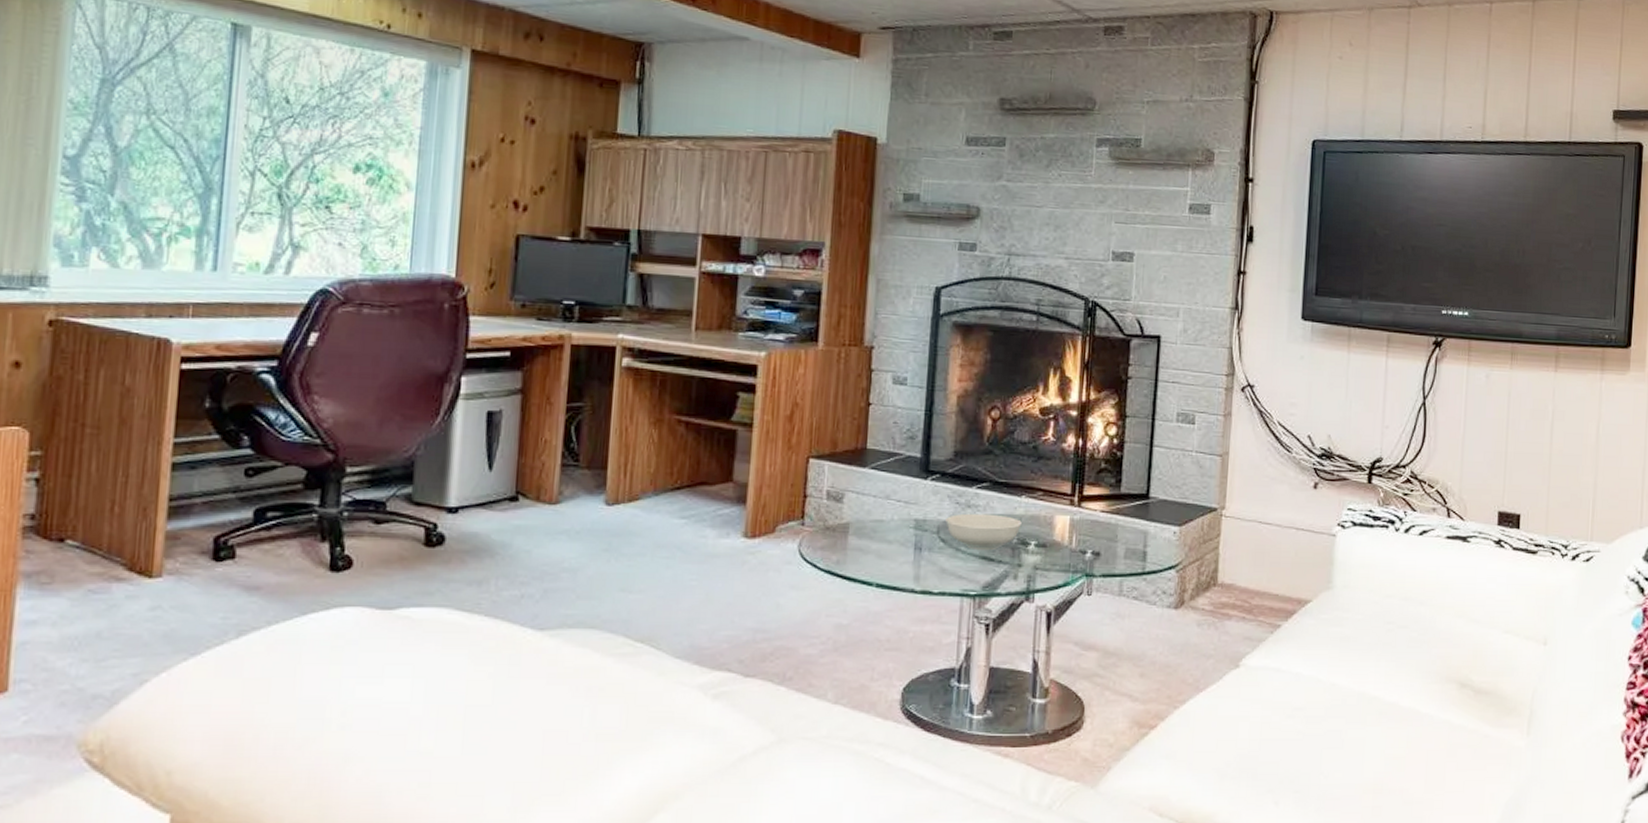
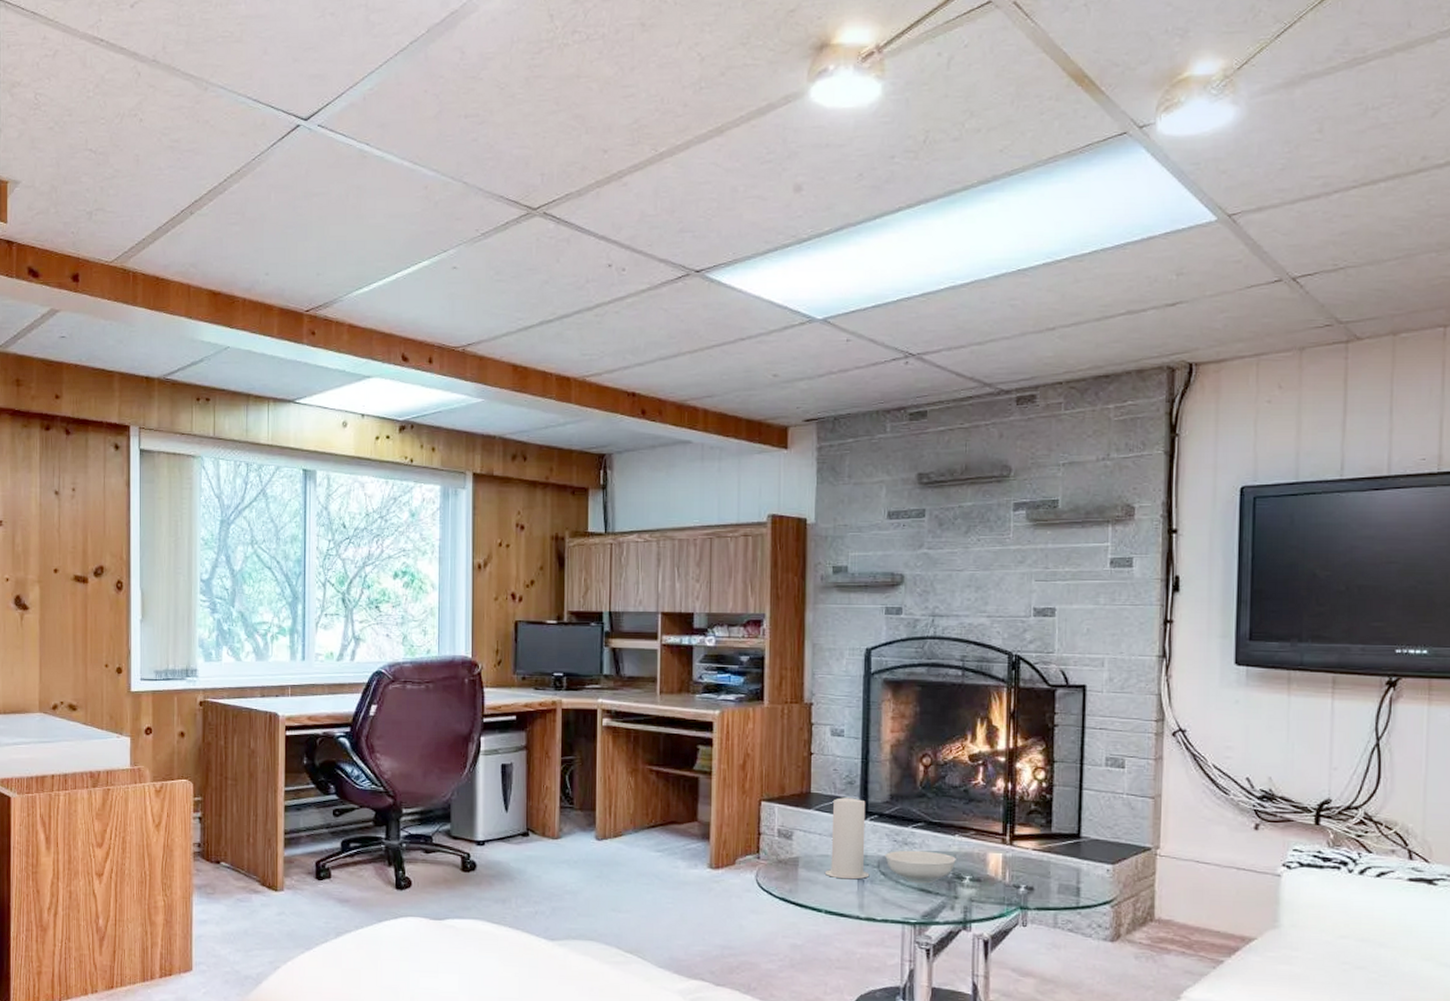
candle: none [877,454,928,548] -> present [824,797,870,880]

